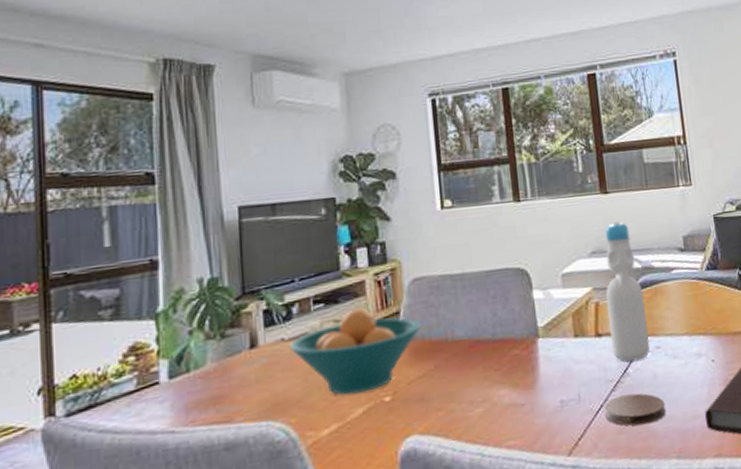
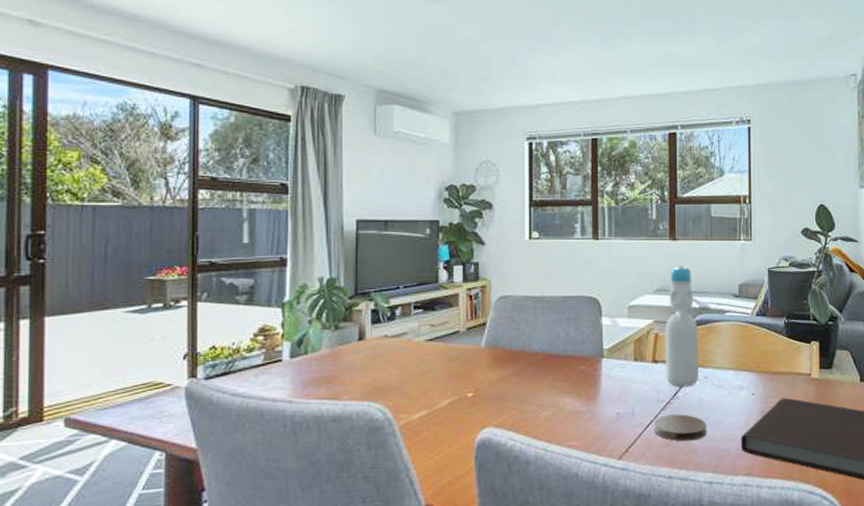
fruit bowl: present [289,308,421,395] -> none [391,316,503,388]

